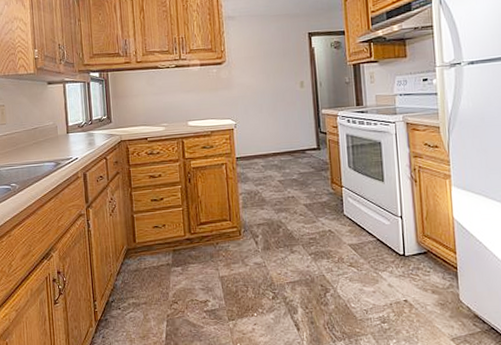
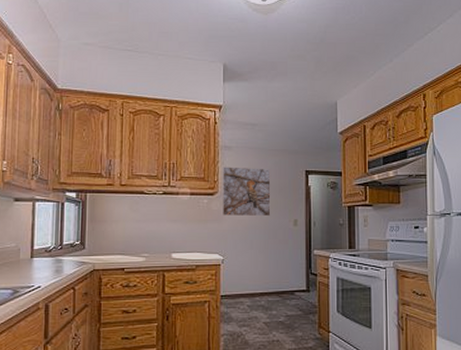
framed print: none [228,34,278,83] -> present [223,167,271,217]

